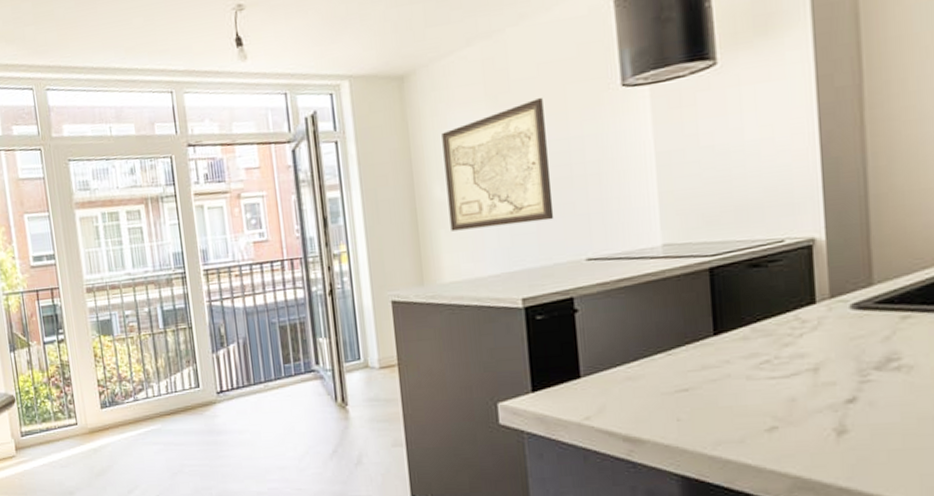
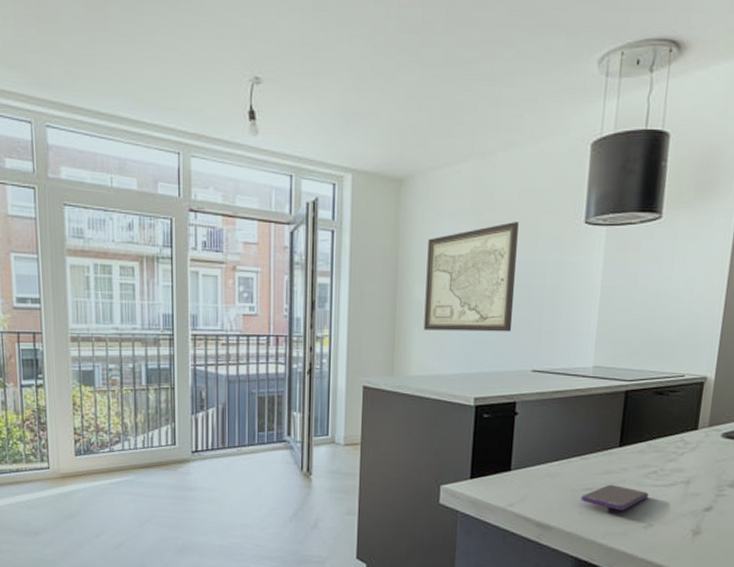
smartphone: none [675,381,765,413] -> present [581,484,649,510]

